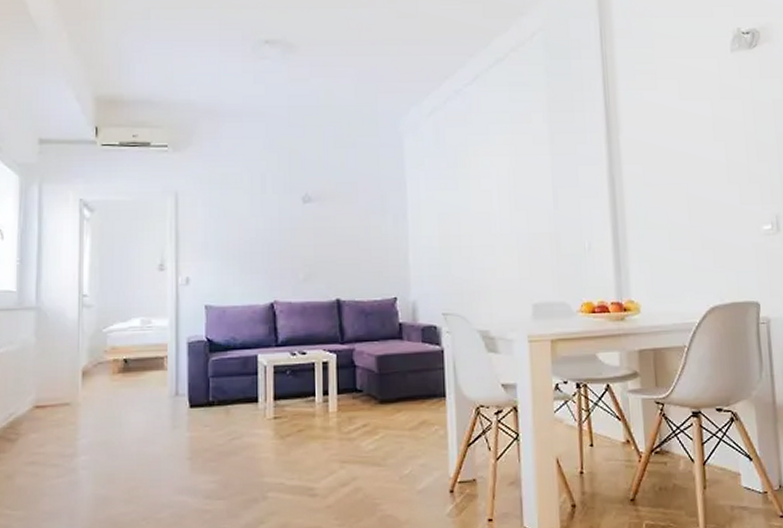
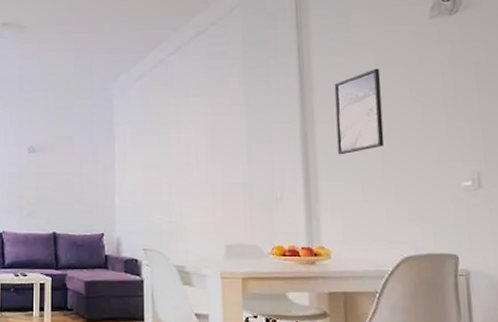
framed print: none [640,104,690,200] -> present [334,68,385,155]

